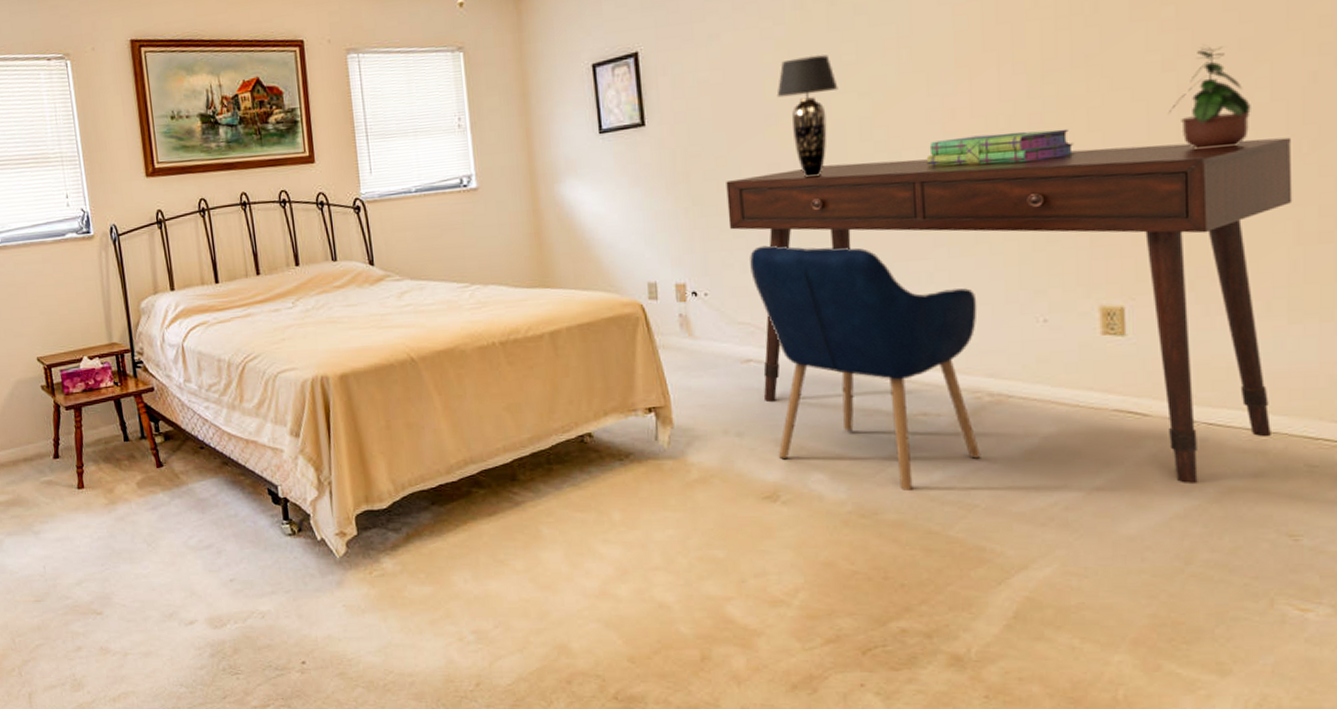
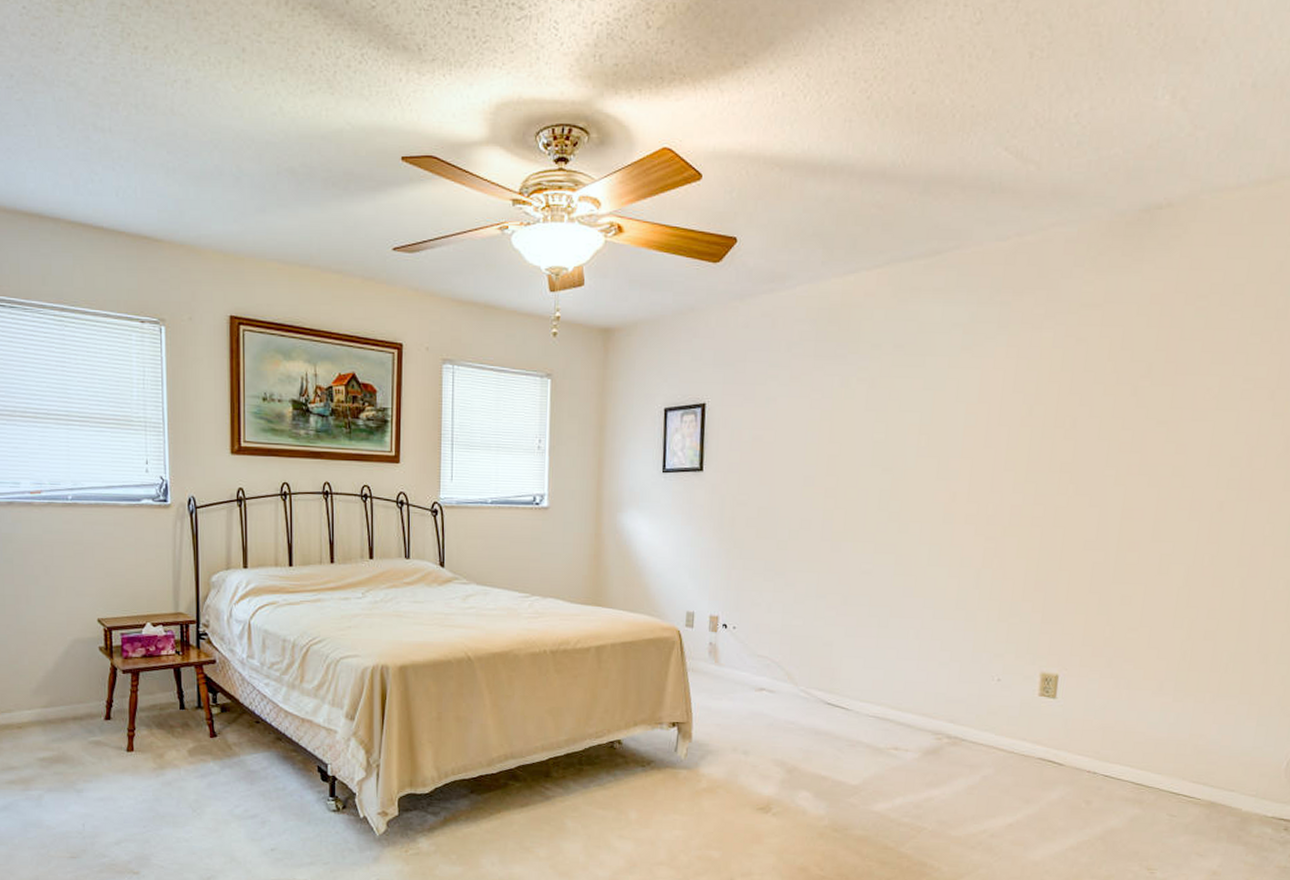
desk: present [726,137,1293,485] -> none [761,527,1197,823]
chair: present [750,245,981,490] -> none [774,590,950,811]
table lamp: present [776,54,838,177] -> none [816,430,867,535]
stack of books: present [926,128,1075,167] -> none [927,518,1042,547]
potted plant: present [1167,46,1251,150] -> none [1113,469,1173,555]

